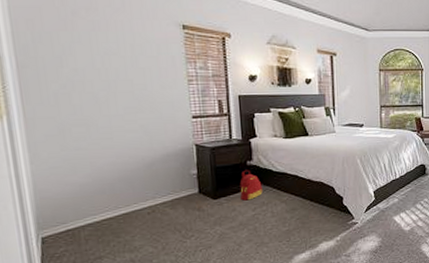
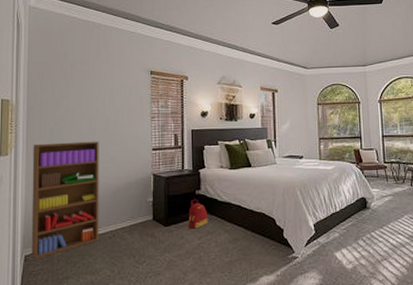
bookshelf: none [32,107,135,241] -> present [31,141,99,259]

